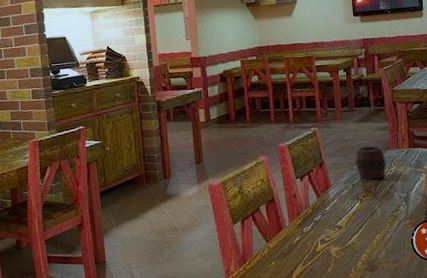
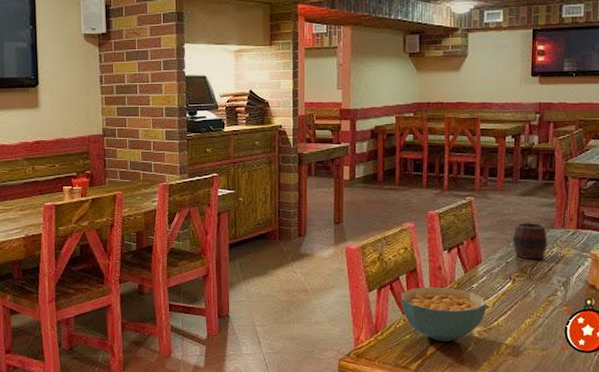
cereal bowl: none [262,213,341,265] -> present [401,287,487,341]

